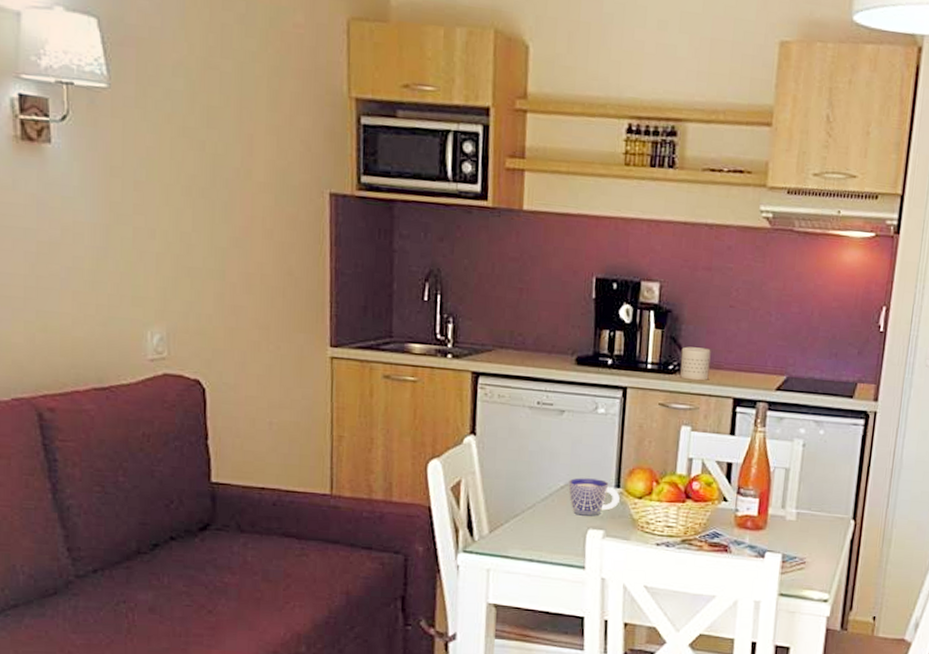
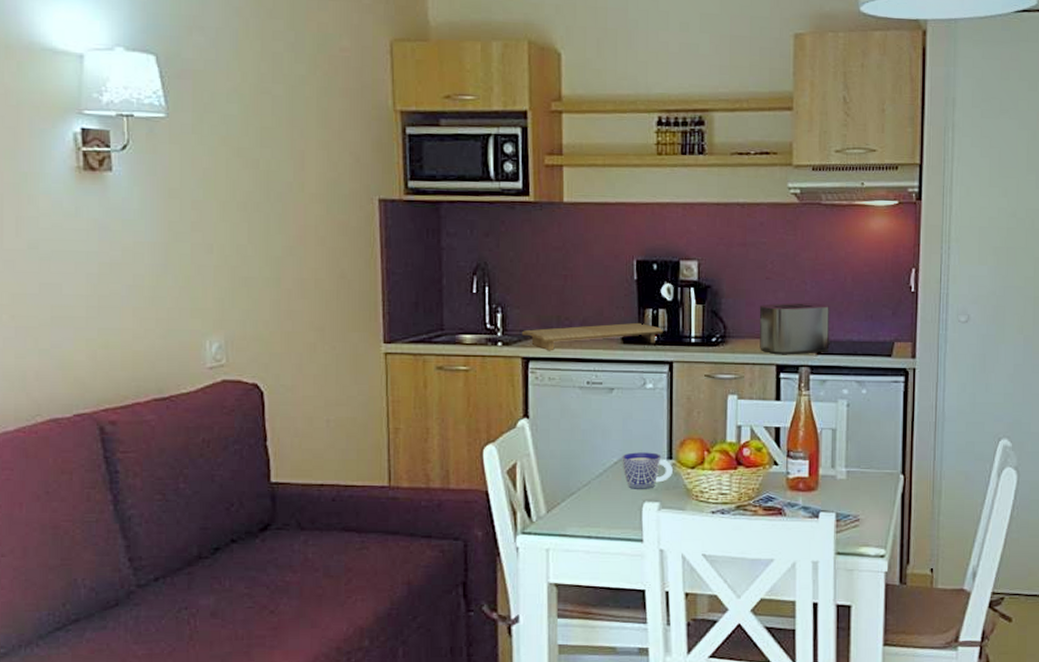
cutting board: none [473,343,619,368] -> present [522,322,663,351]
mug: present [680,346,711,381] -> none [722,319,751,351]
toaster: none [718,333,794,389] -> present [759,303,831,355]

